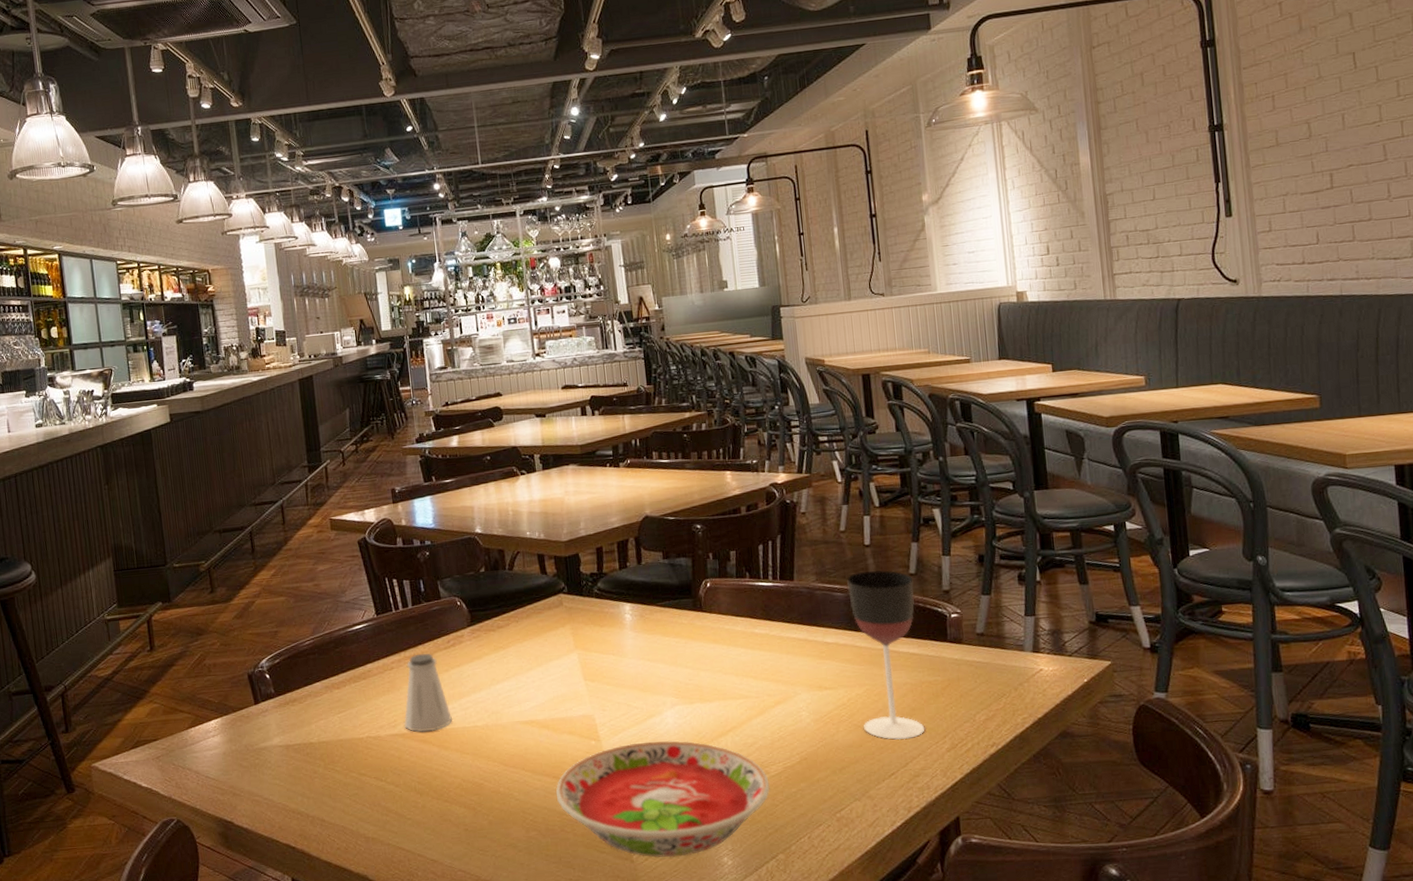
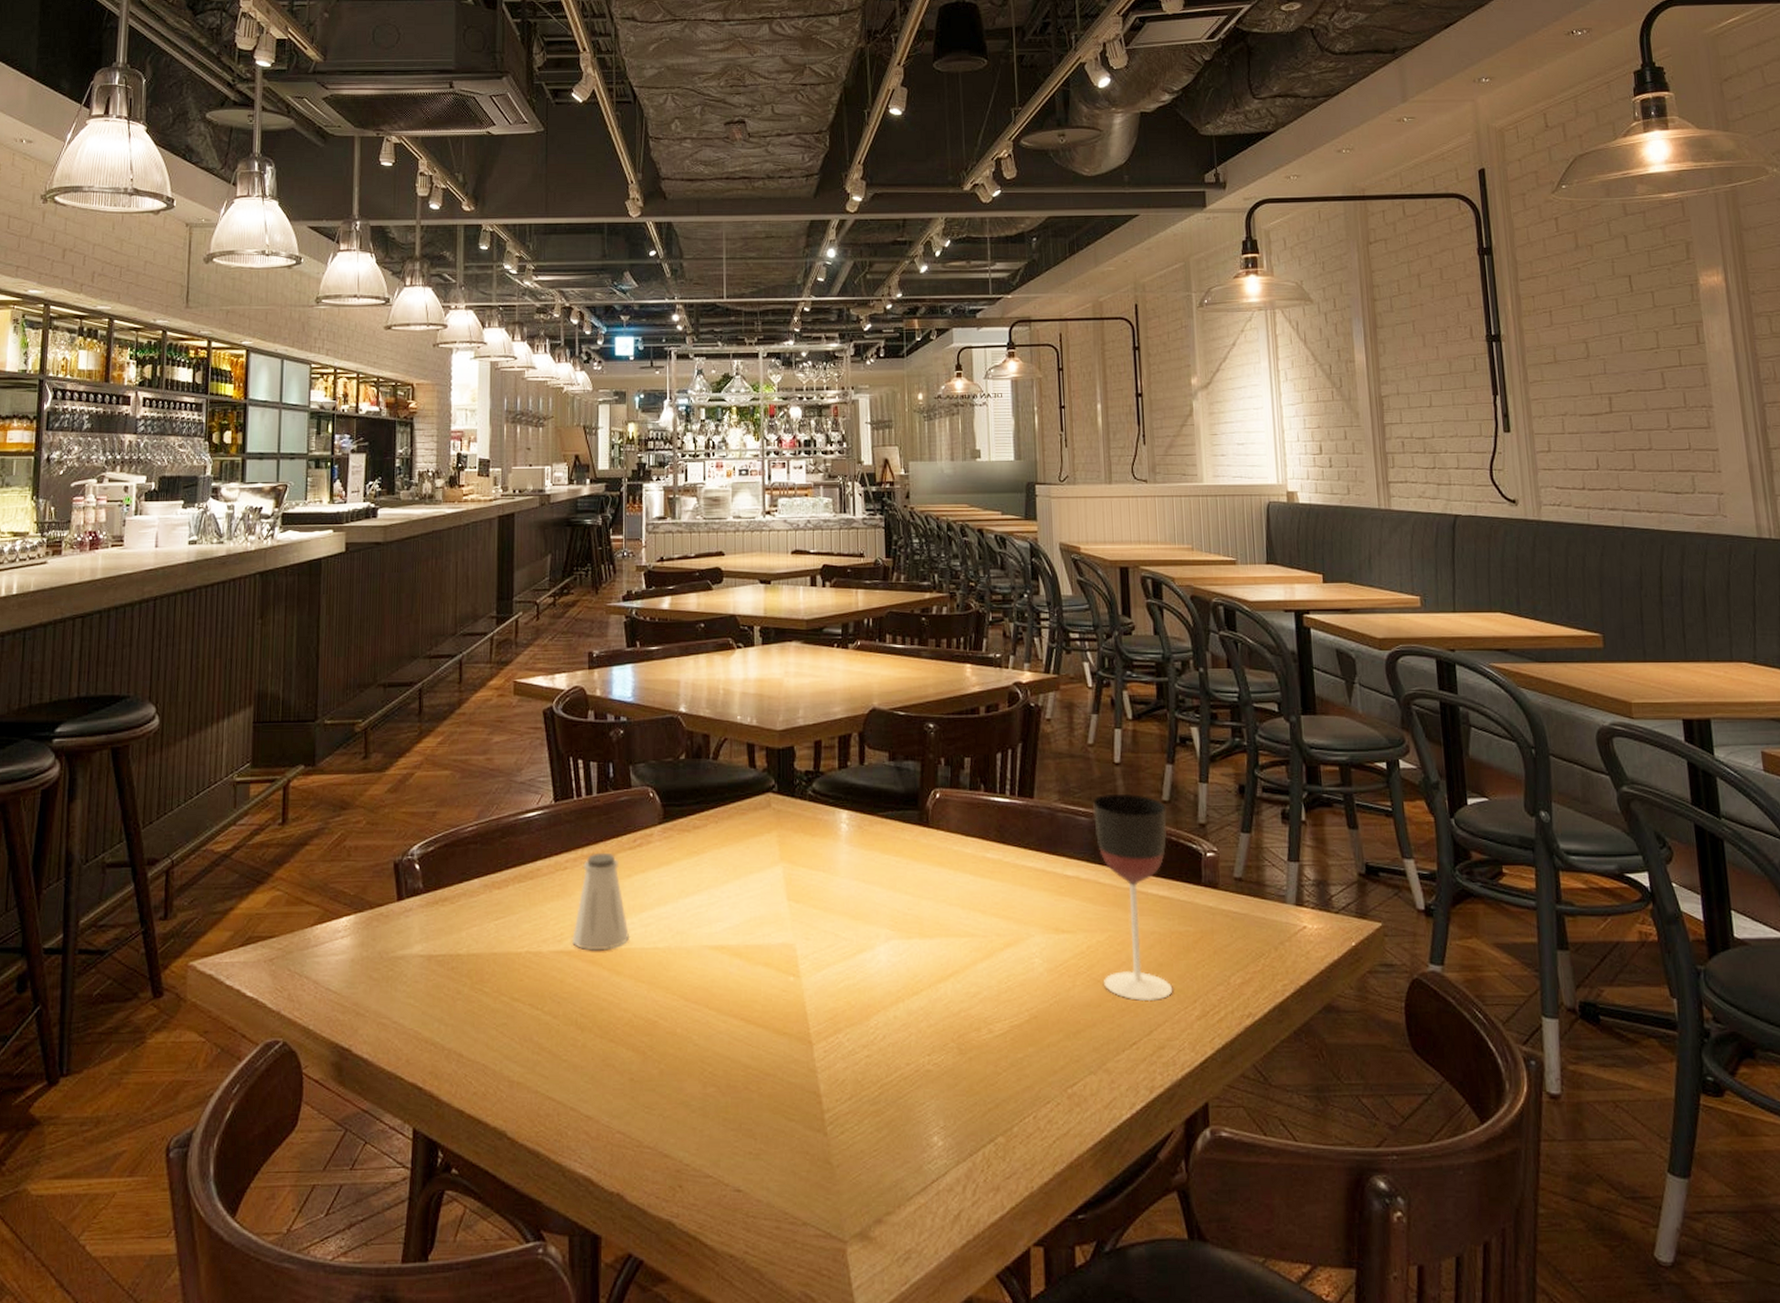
bowl: present [555,740,770,858] -> none [742,982,993,1132]

